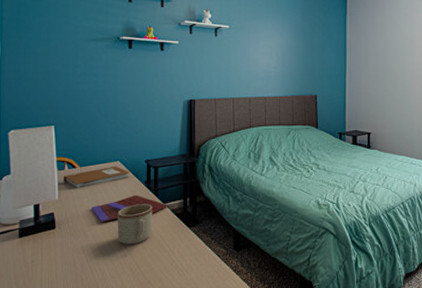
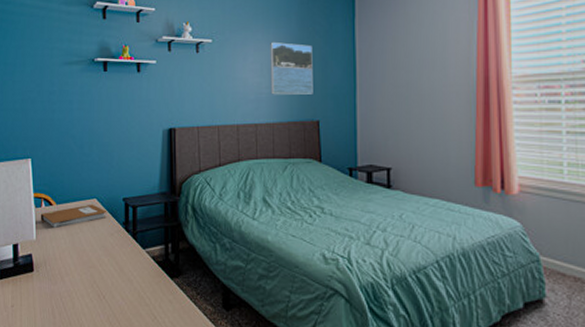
book: present [91,195,168,223] -> none [68,237,148,268]
mug: present [117,204,153,245] -> none [95,248,132,295]
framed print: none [278,30,313,74] -> present [270,41,313,95]

